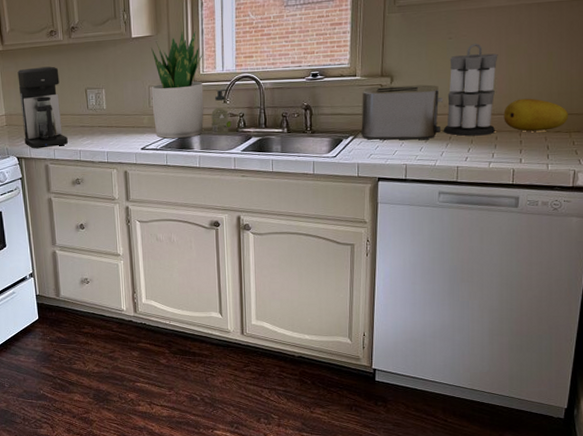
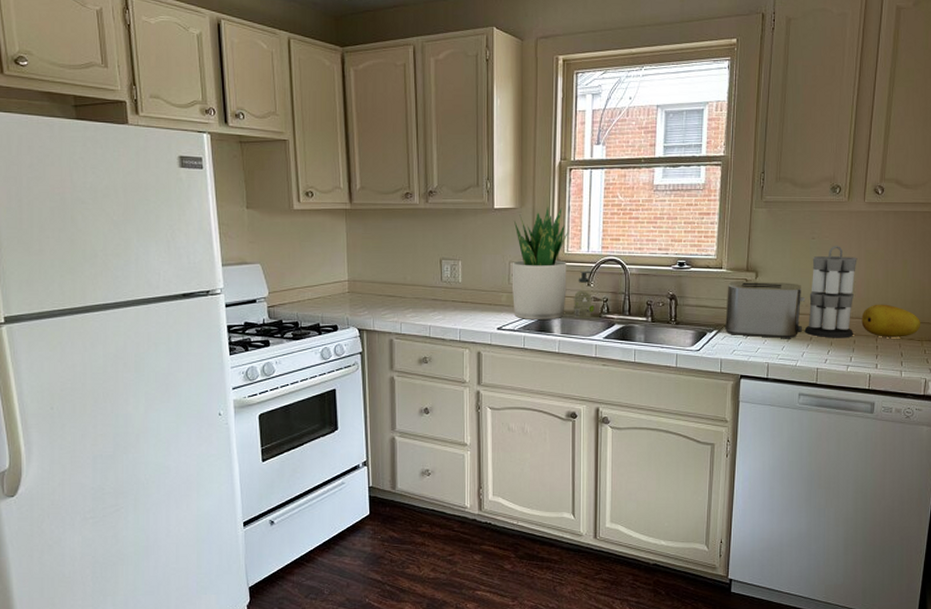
coffee maker: present [17,66,68,149] -> none [365,231,417,321]

